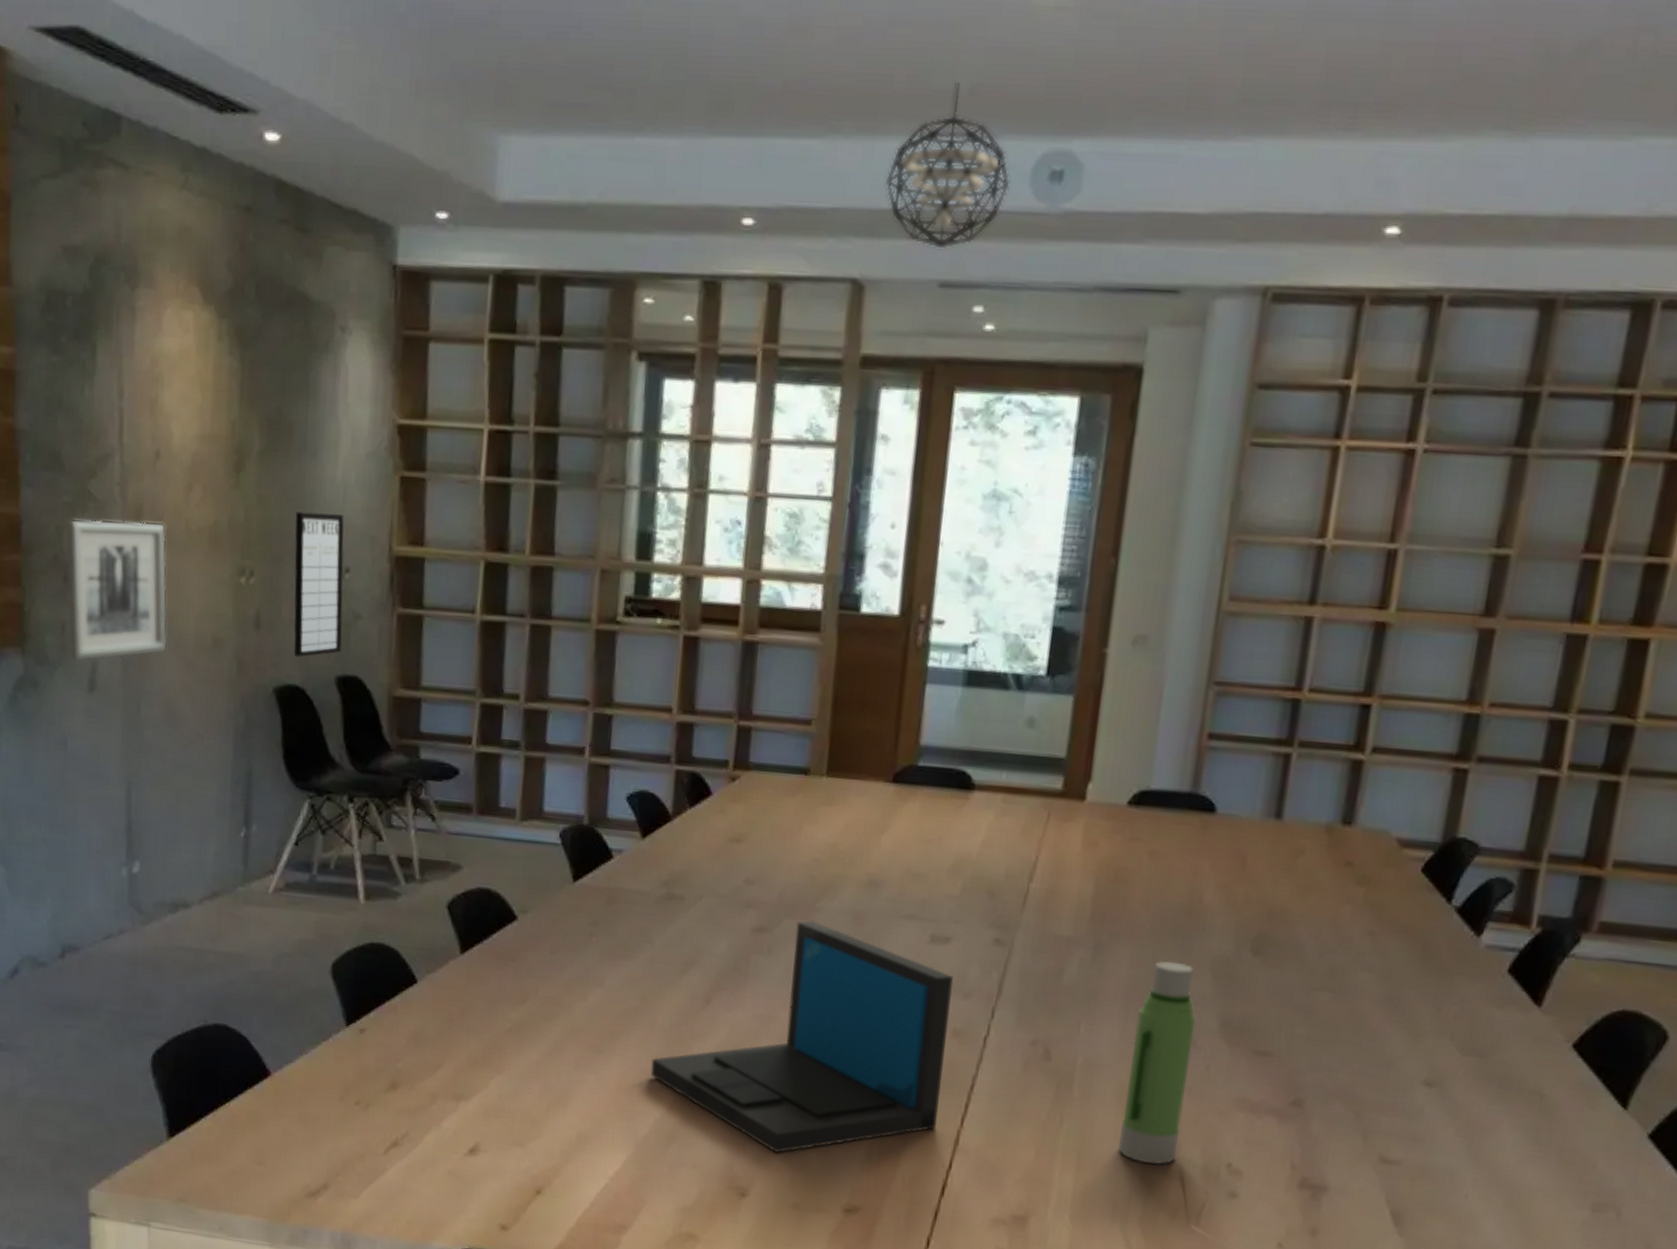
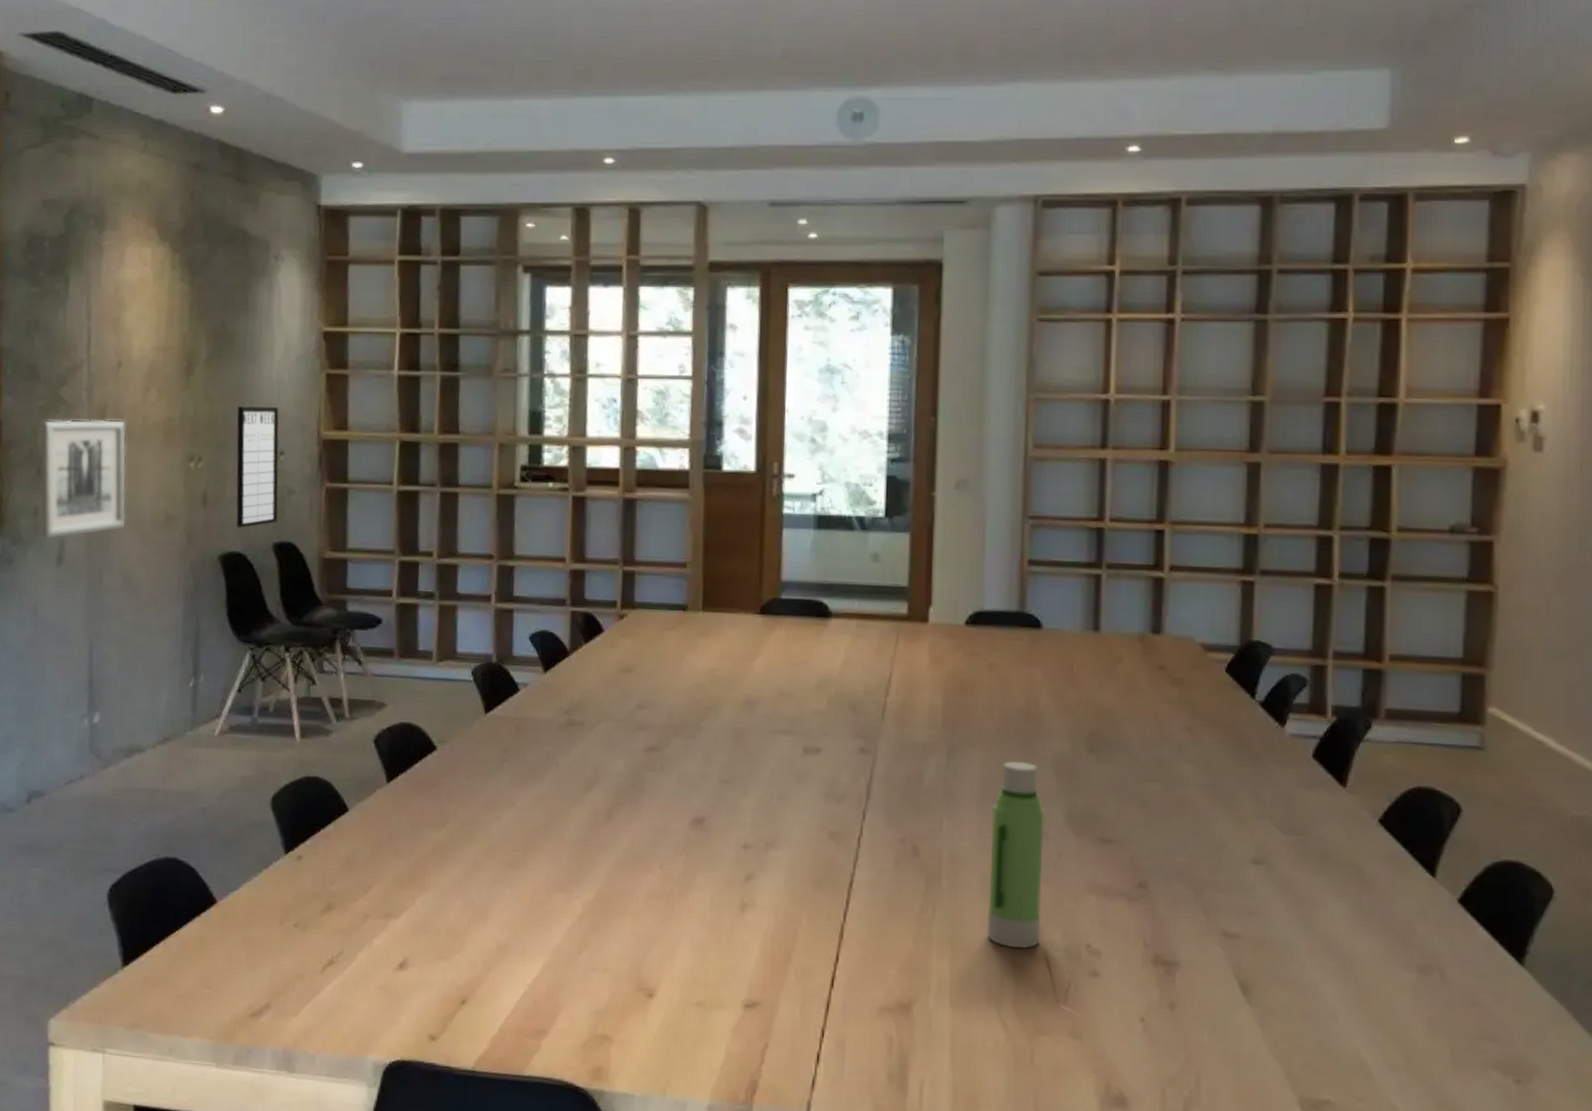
laptop: present [650,920,954,1153] -> none [561,739,827,954]
pendant light: present [885,82,1010,249] -> none [719,50,821,176]

